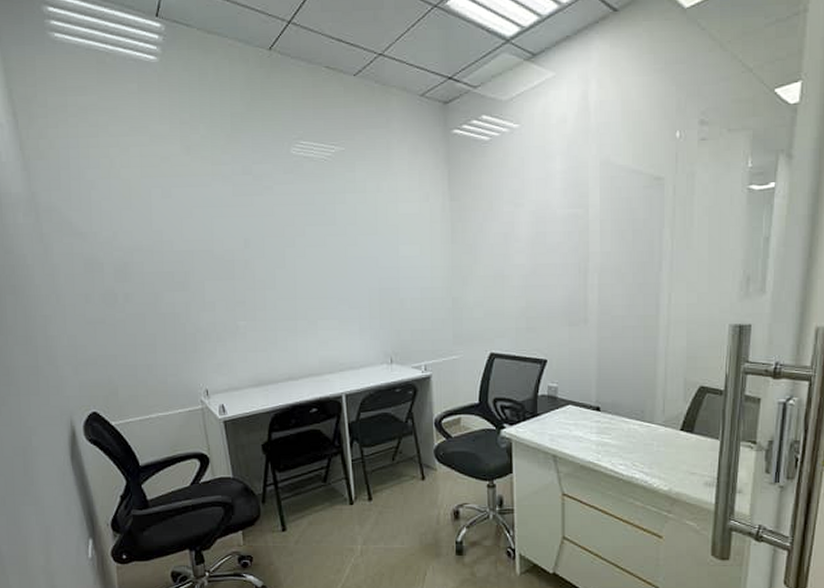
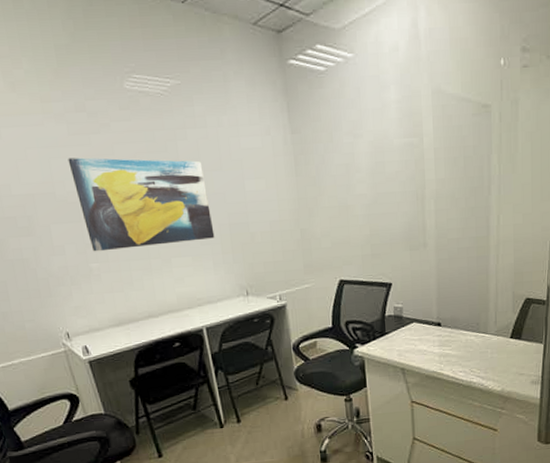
wall art: none [229,217,364,310] -> present [68,157,215,252]

